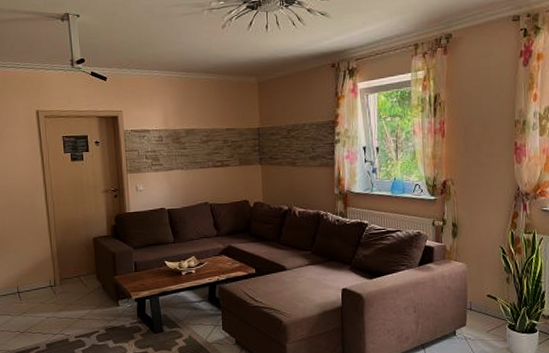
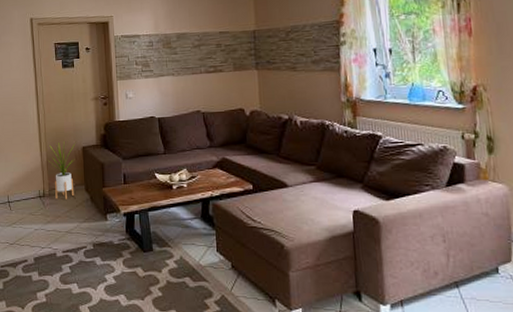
house plant: none [57,233,87,288] -> present [47,141,76,199]

